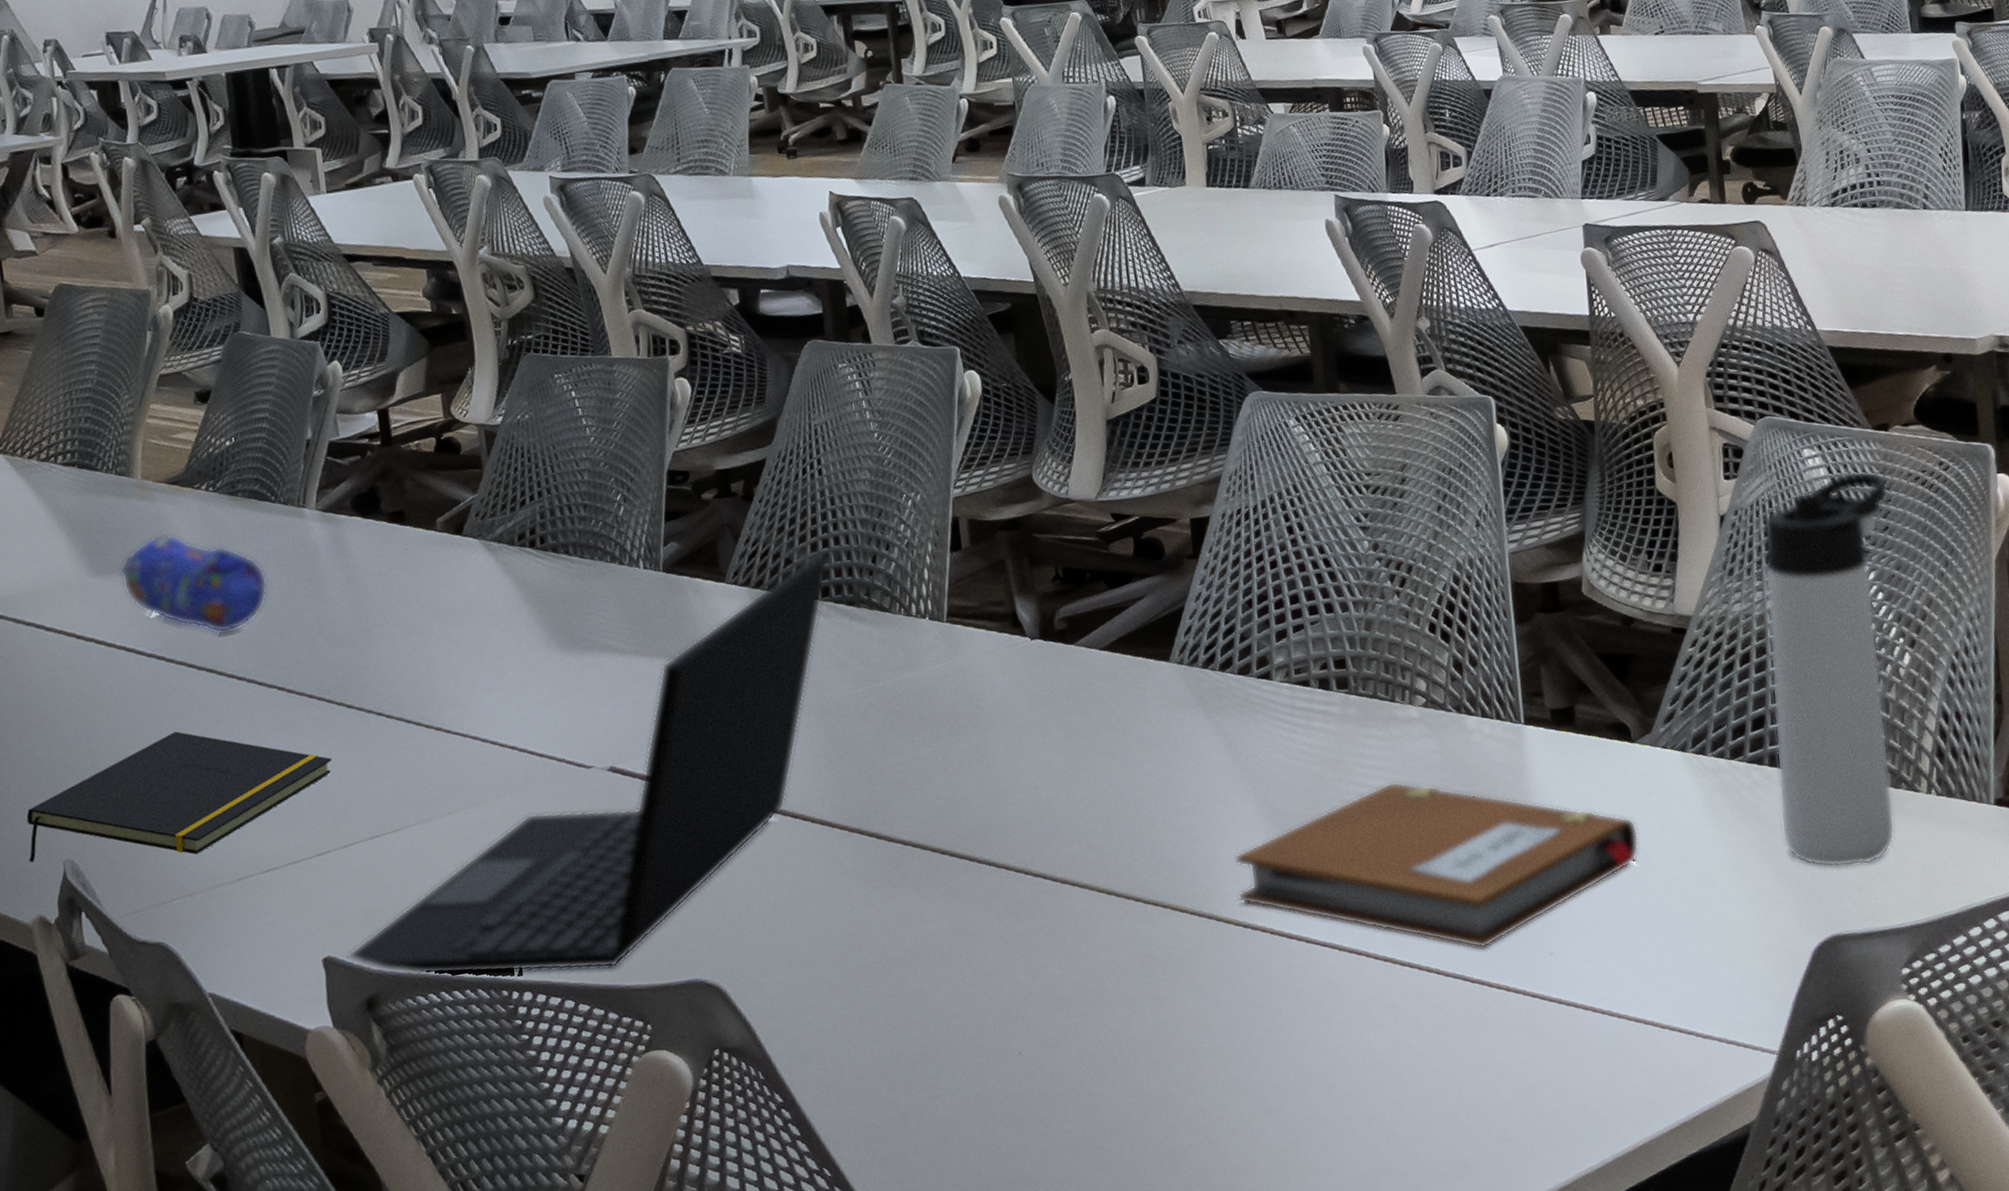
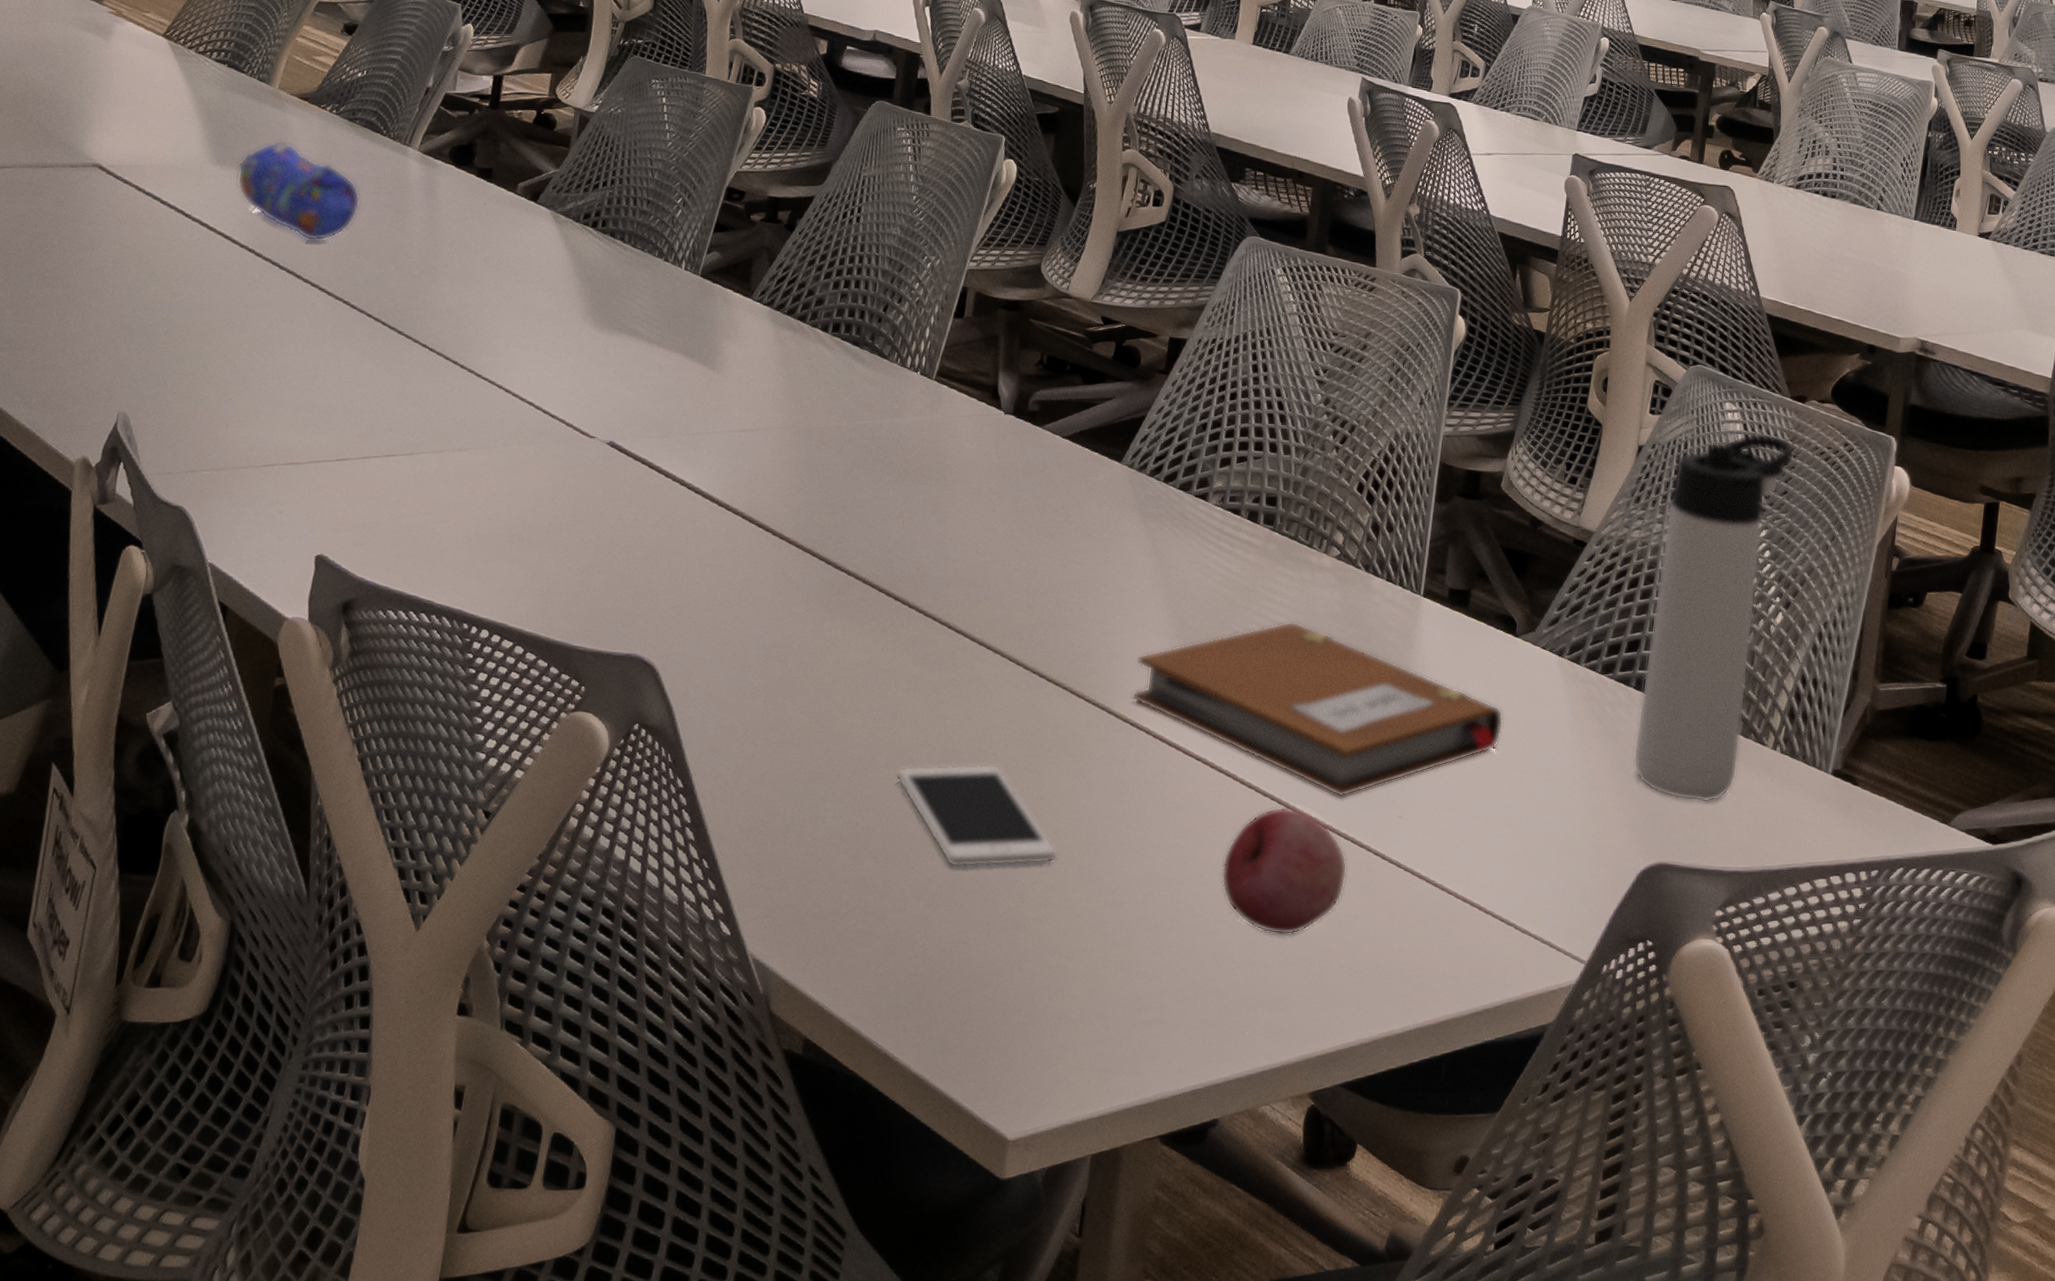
notepad: present [26,731,332,863] -> none [89,319,373,434]
laptop: present [347,550,829,975] -> none [337,289,847,626]
cell phone: none [1006,1001,1199,1115] -> present [895,764,1058,868]
fruit: none [1374,969,1509,1102] -> present [1221,806,1348,935]

